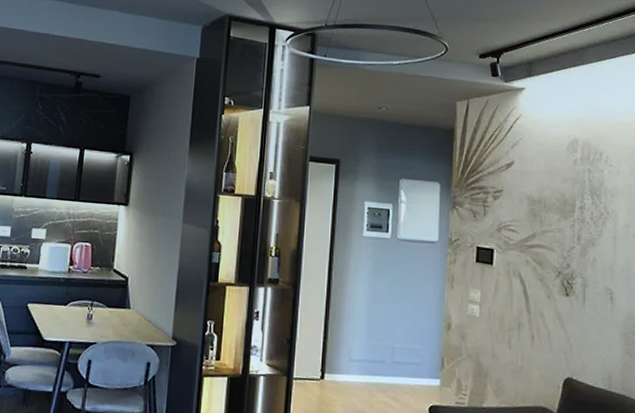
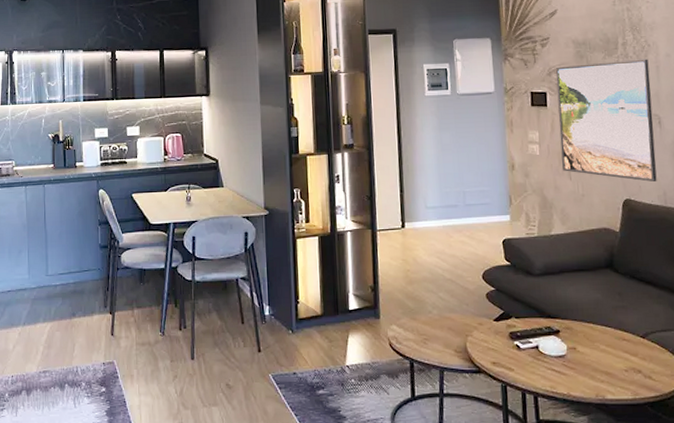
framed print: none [501,223,606,362] -> present [556,59,657,182]

